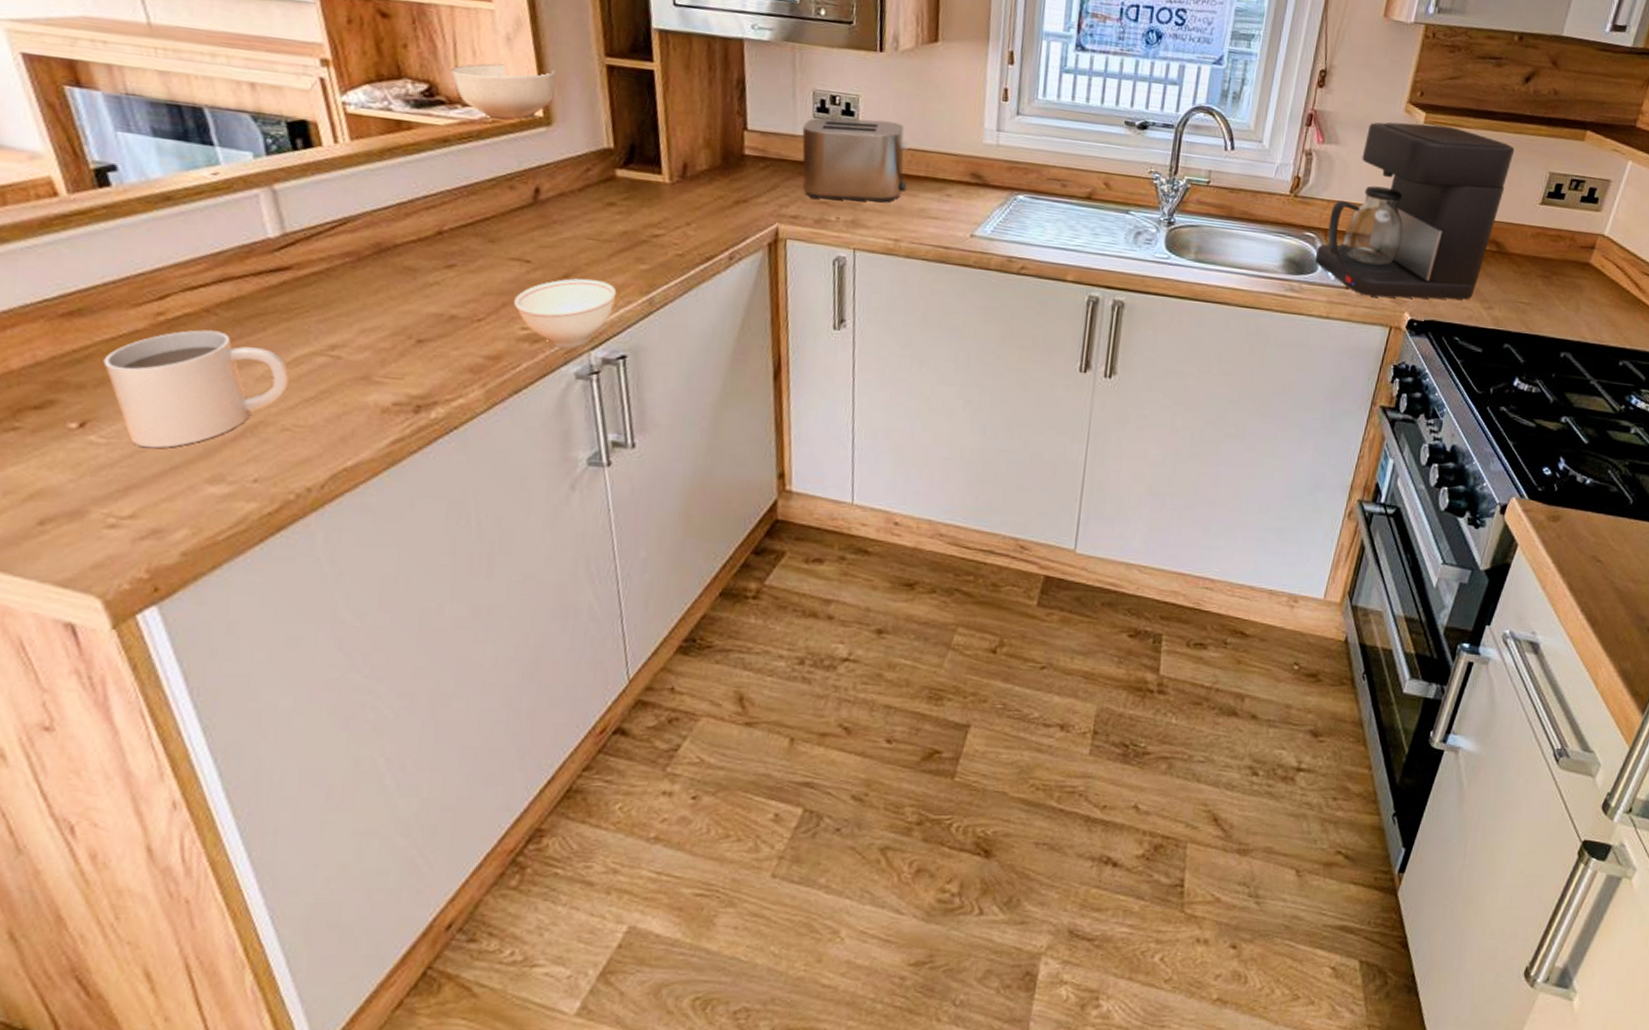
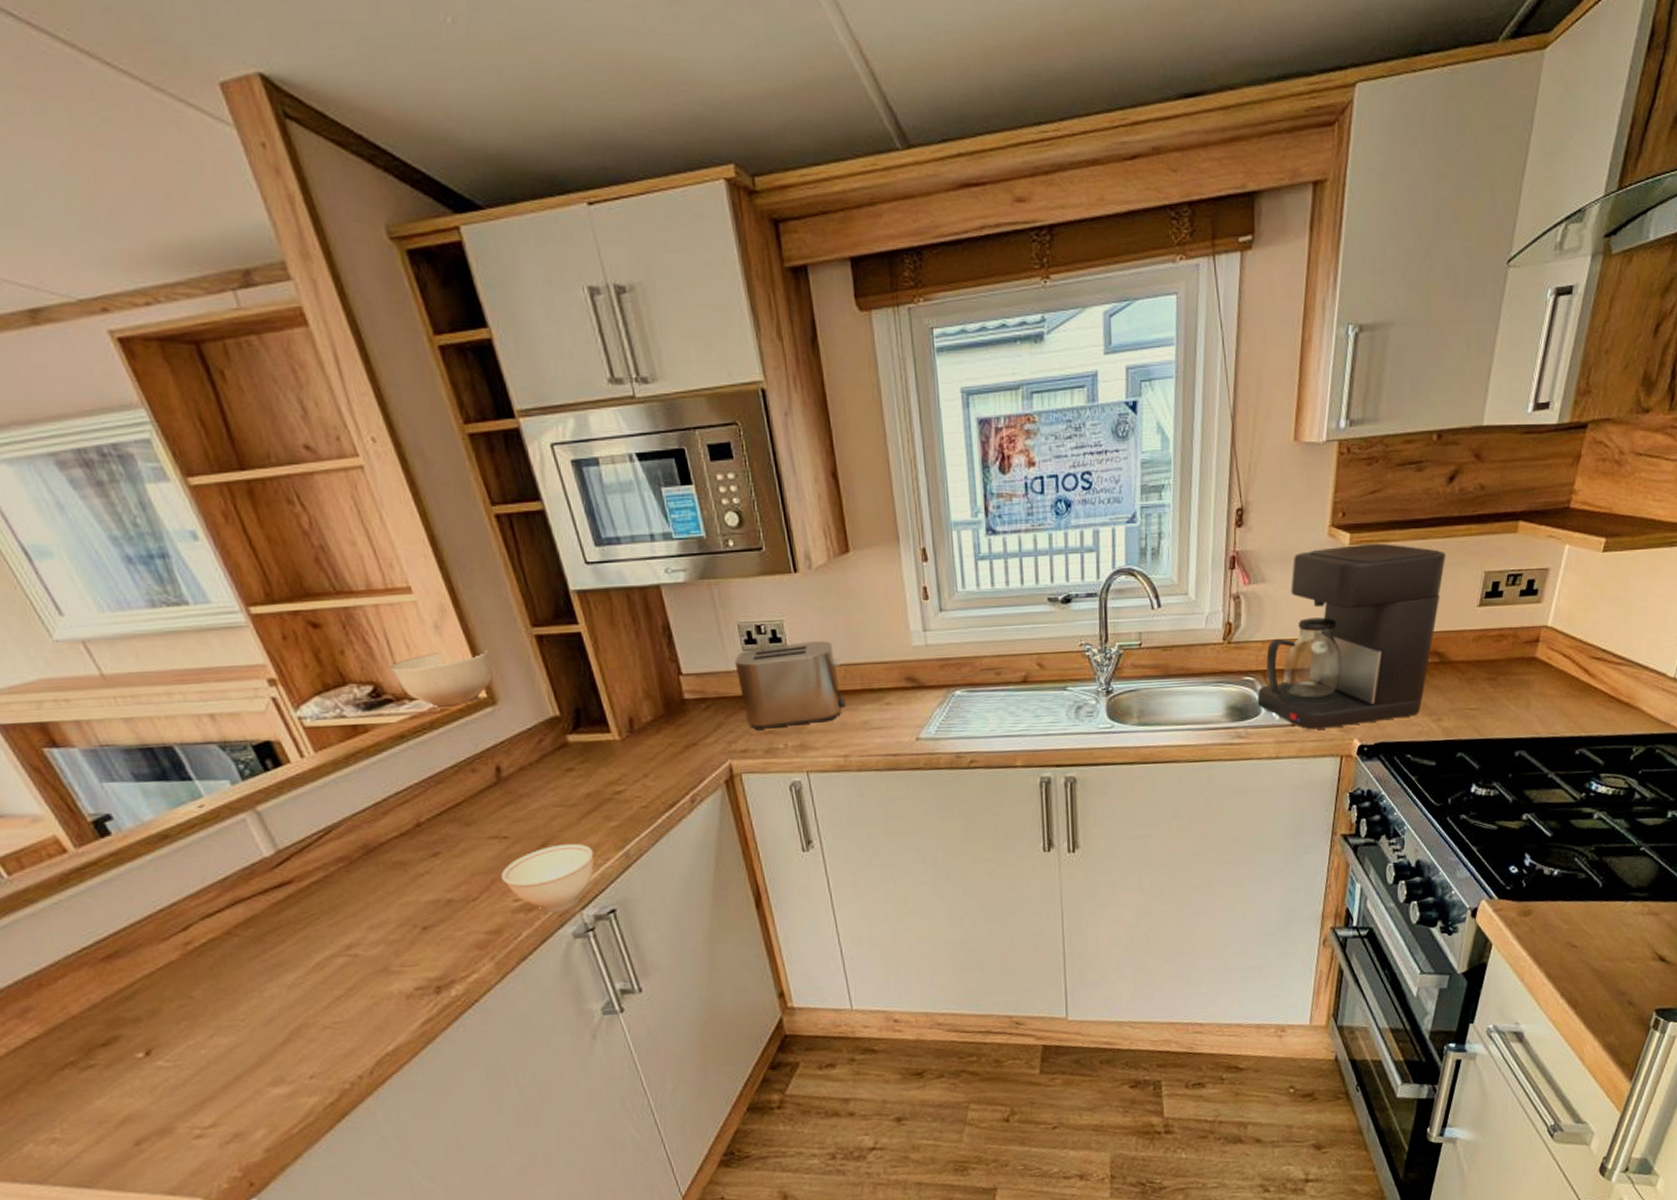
mug: present [103,329,289,449] -> none [150,950,318,1065]

